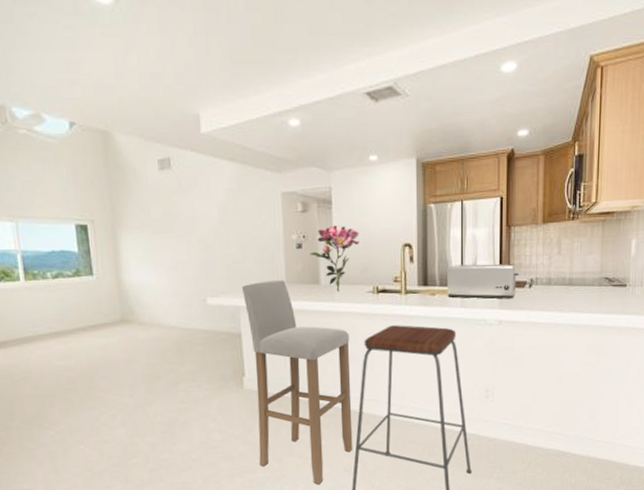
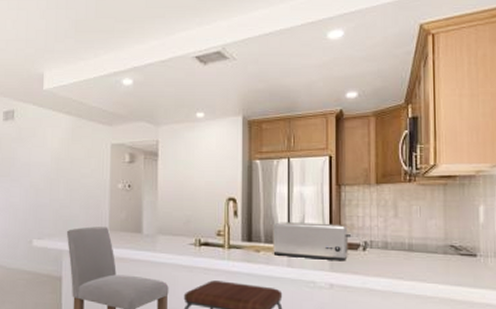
flower bouquet: present [295,225,360,291] -> none [121,176,184,242]

